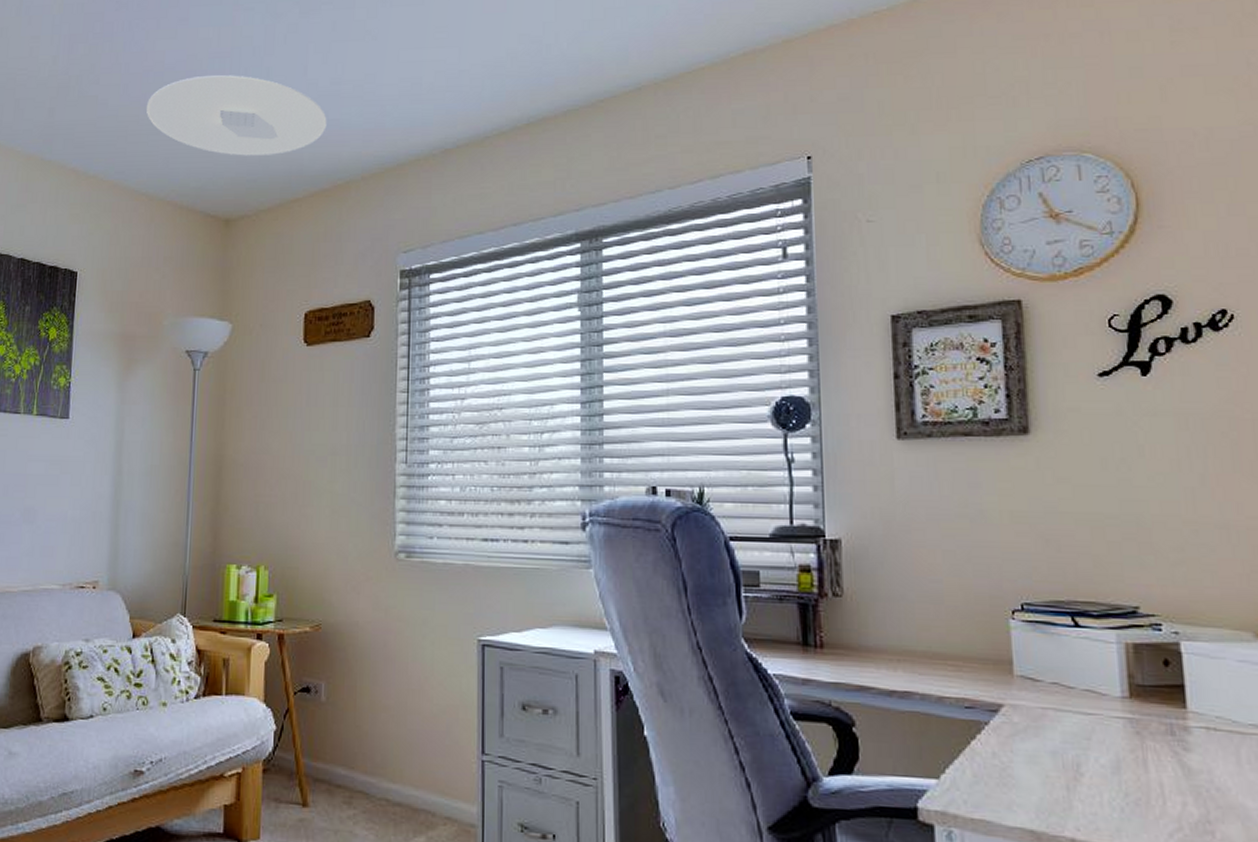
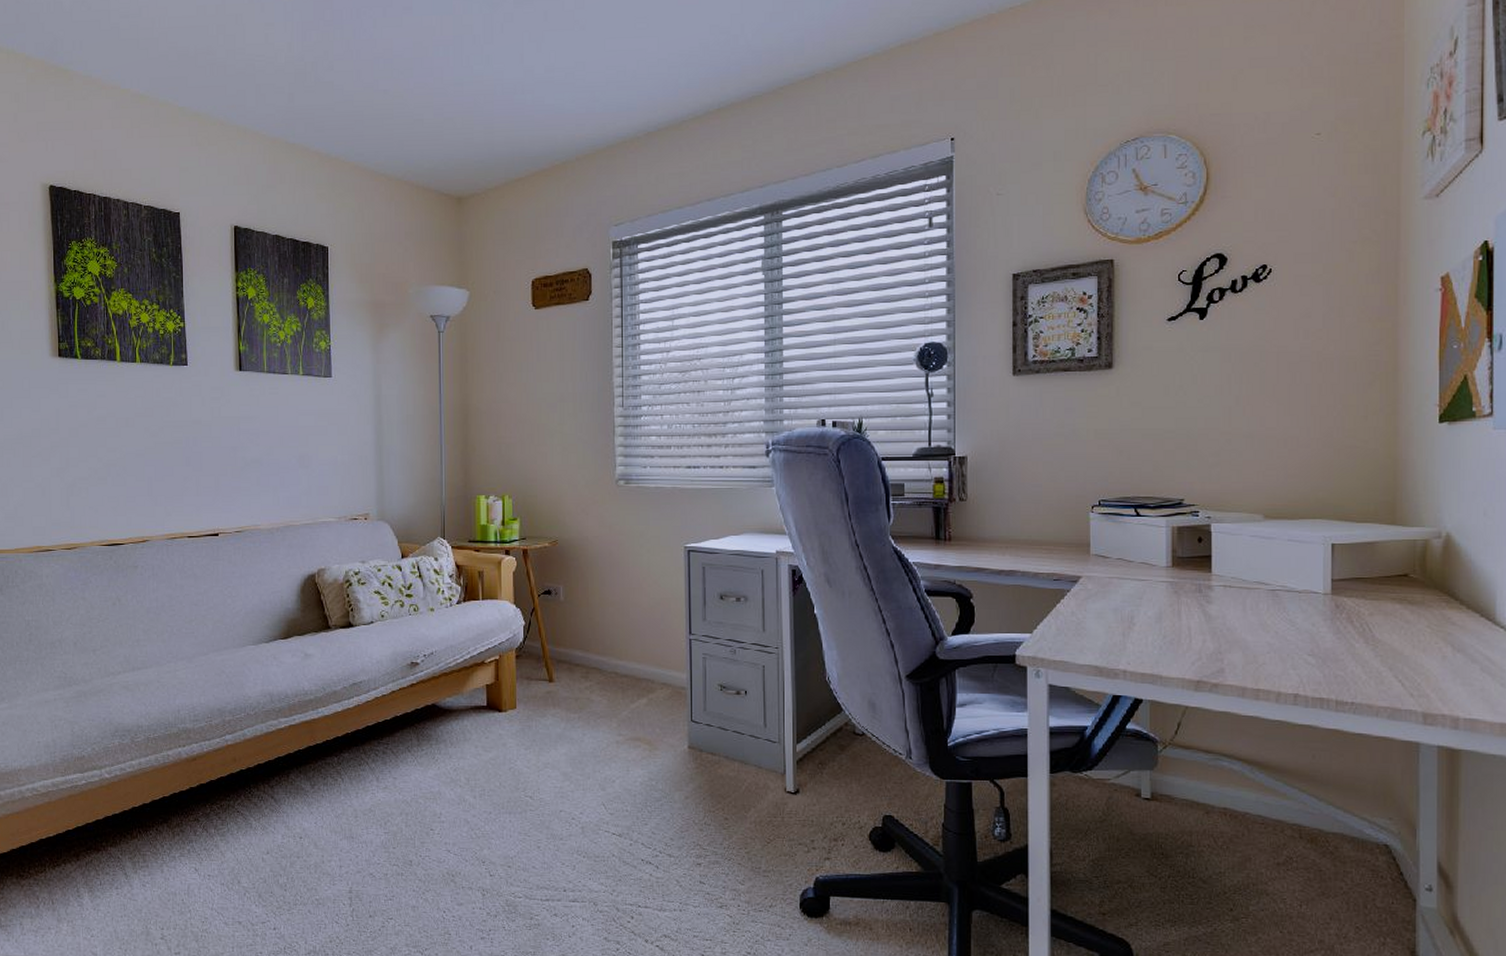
ceiling light: present [147,75,327,156] -> none [380,62,543,139]

